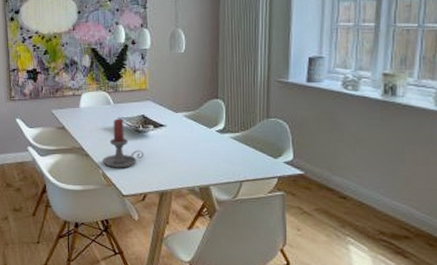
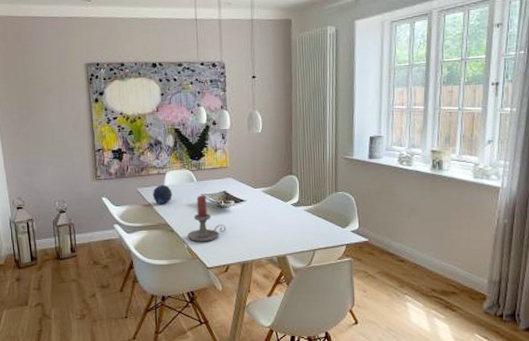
decorative orb: none [66,107,88,127] -> present [152,184,172,204]

